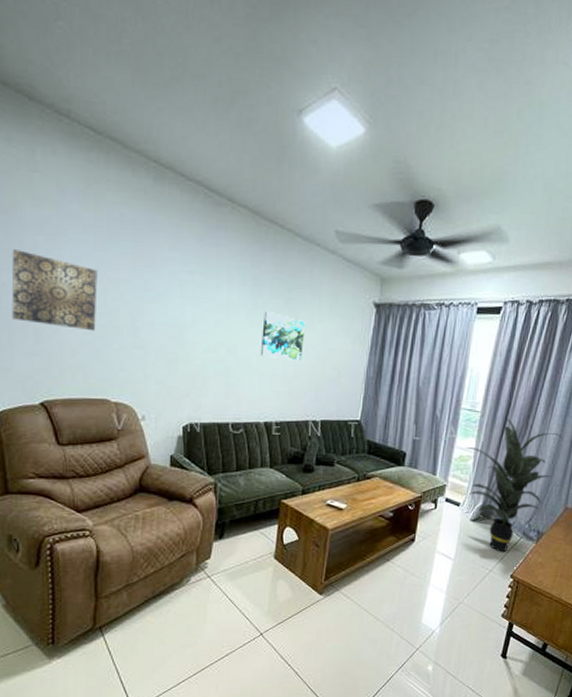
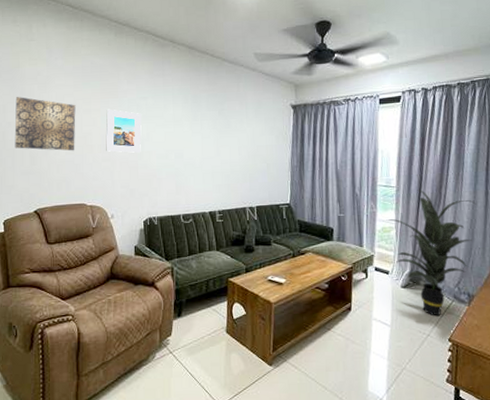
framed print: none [137,281,185,342] -> present [106,109,142,153]
wall art: present [260,310,306,362] -> none [202,121,237,159]

